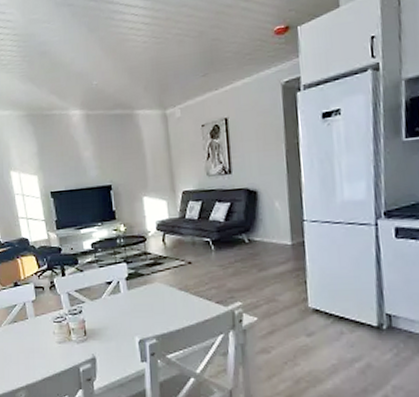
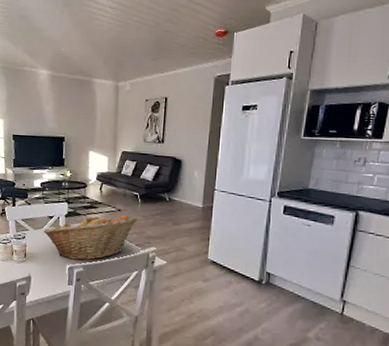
fruit basket: none [102,267,214,331] -> present [43,214,138,260]

